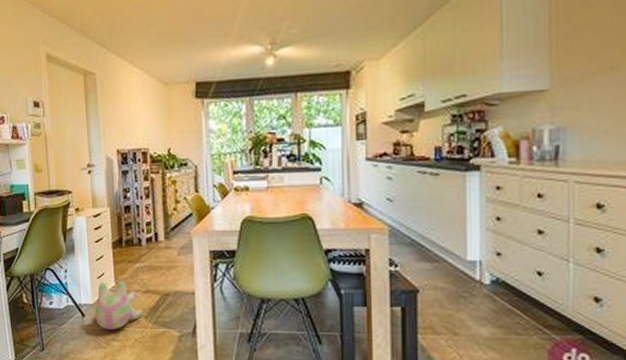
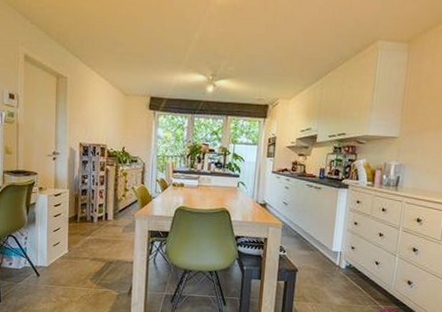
plush toy: present [94,281,144,331] -> none [48,250,90,289]

